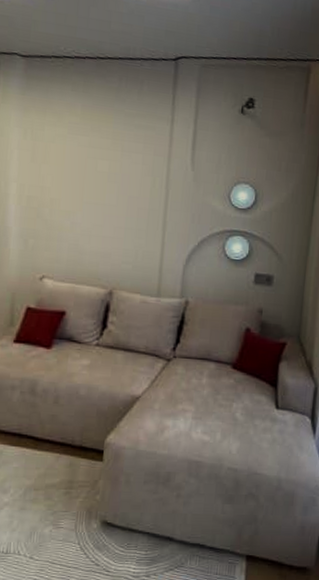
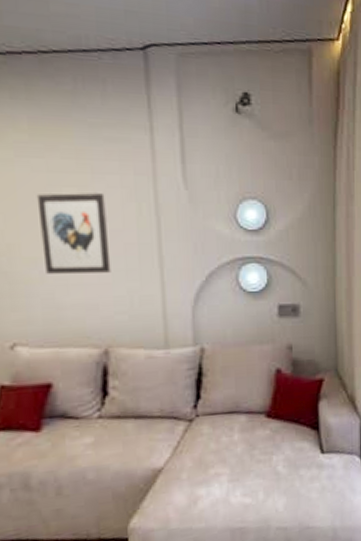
wall art: none [75,163,129,230] -> present [36,193,111,274]

